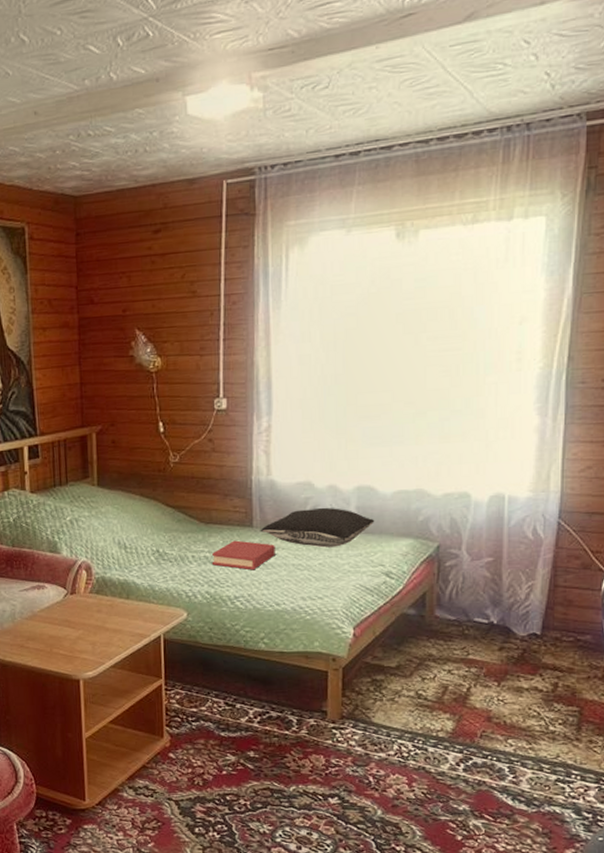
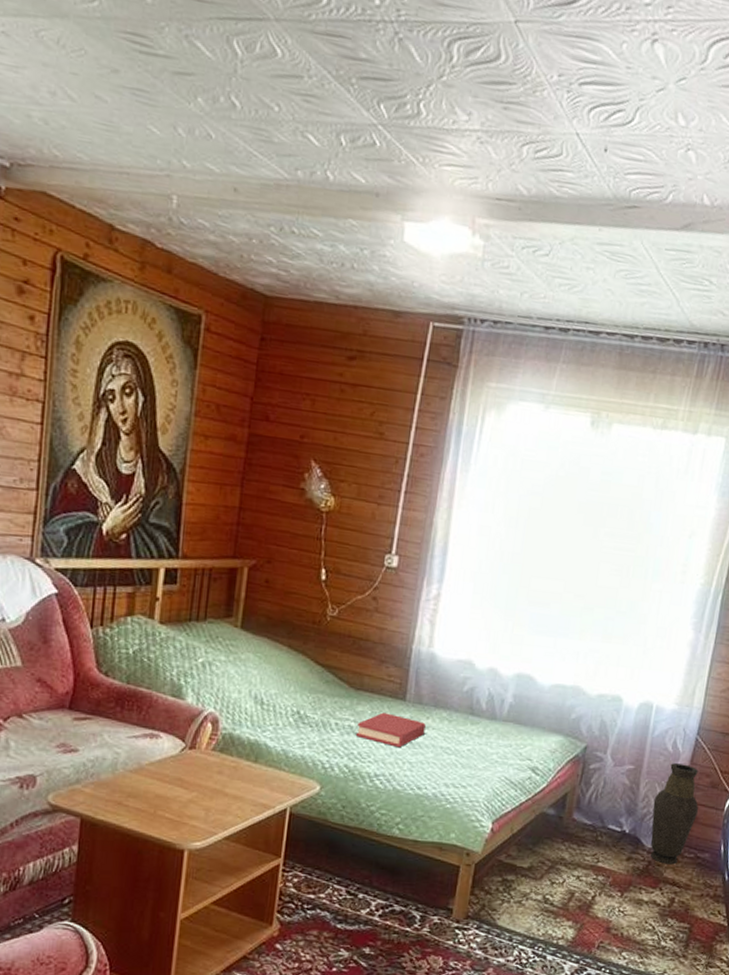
pillow: present [260,507,375,548] -> none [412,689,530,735]
vase: none [520,549,572,650] -> present [650,763,699,865]

